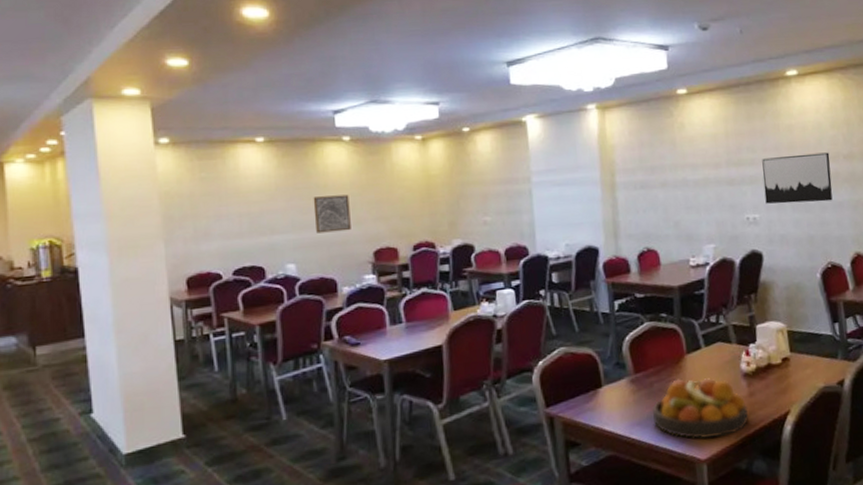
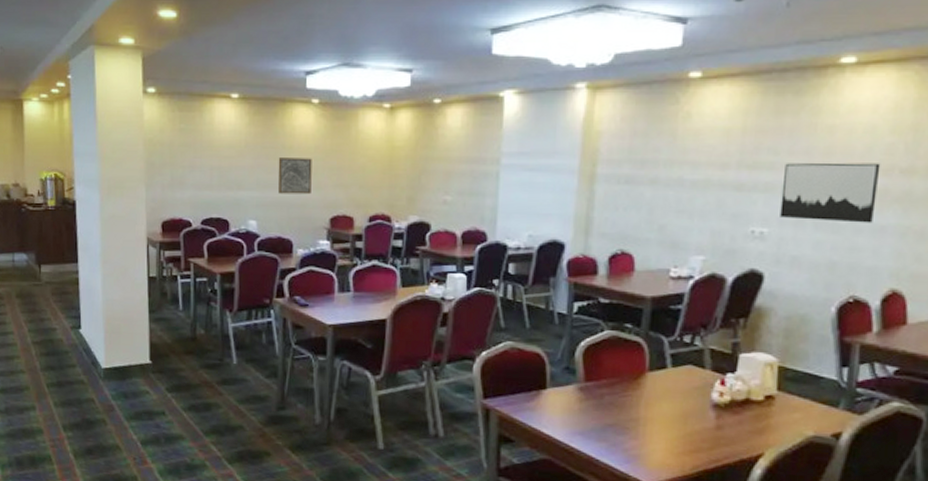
fruit bowl: present [651,378,749,440] -> none [598,396,712,465]

